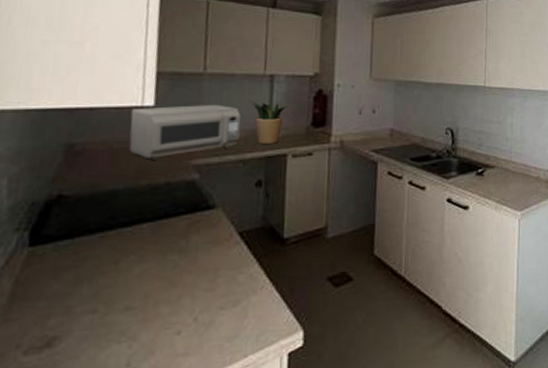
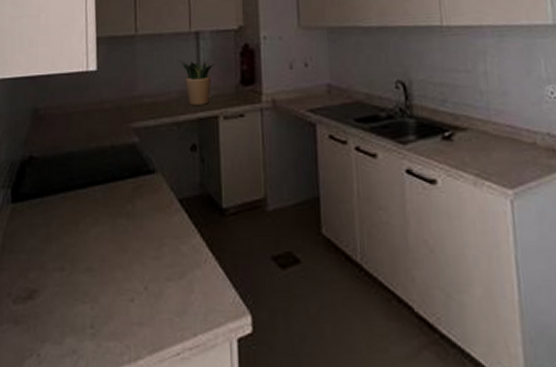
microwave: present [129,104,242,160] -> none [78,65,172,123]

